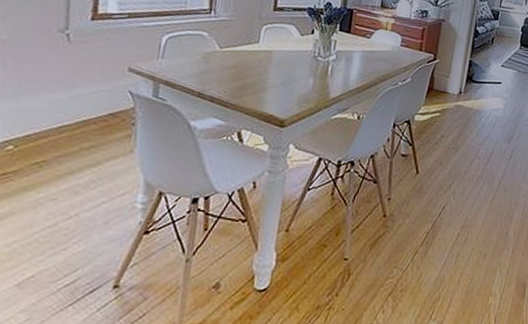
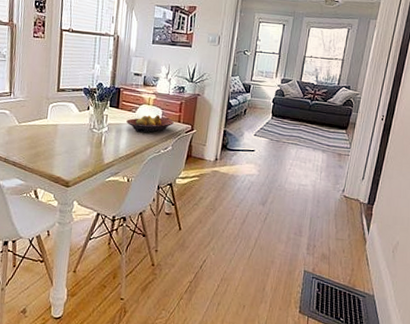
fruit bowl: none [359,41,415,62] -> present [126,115,174,133]

